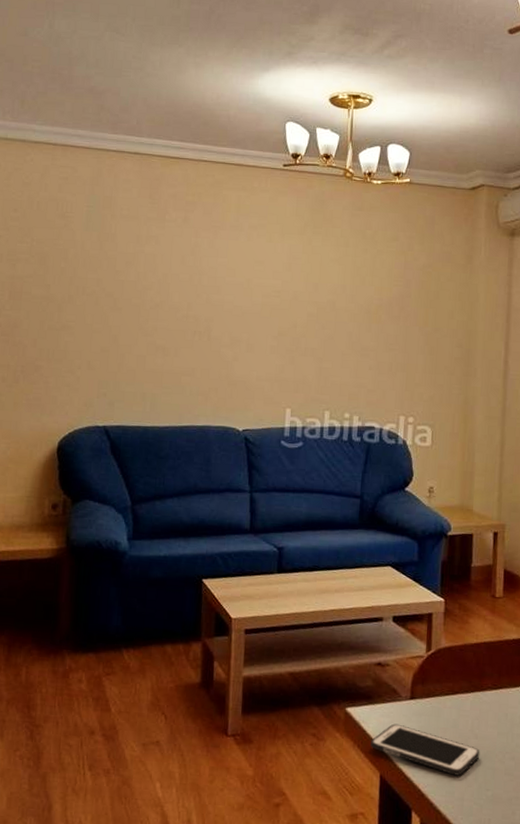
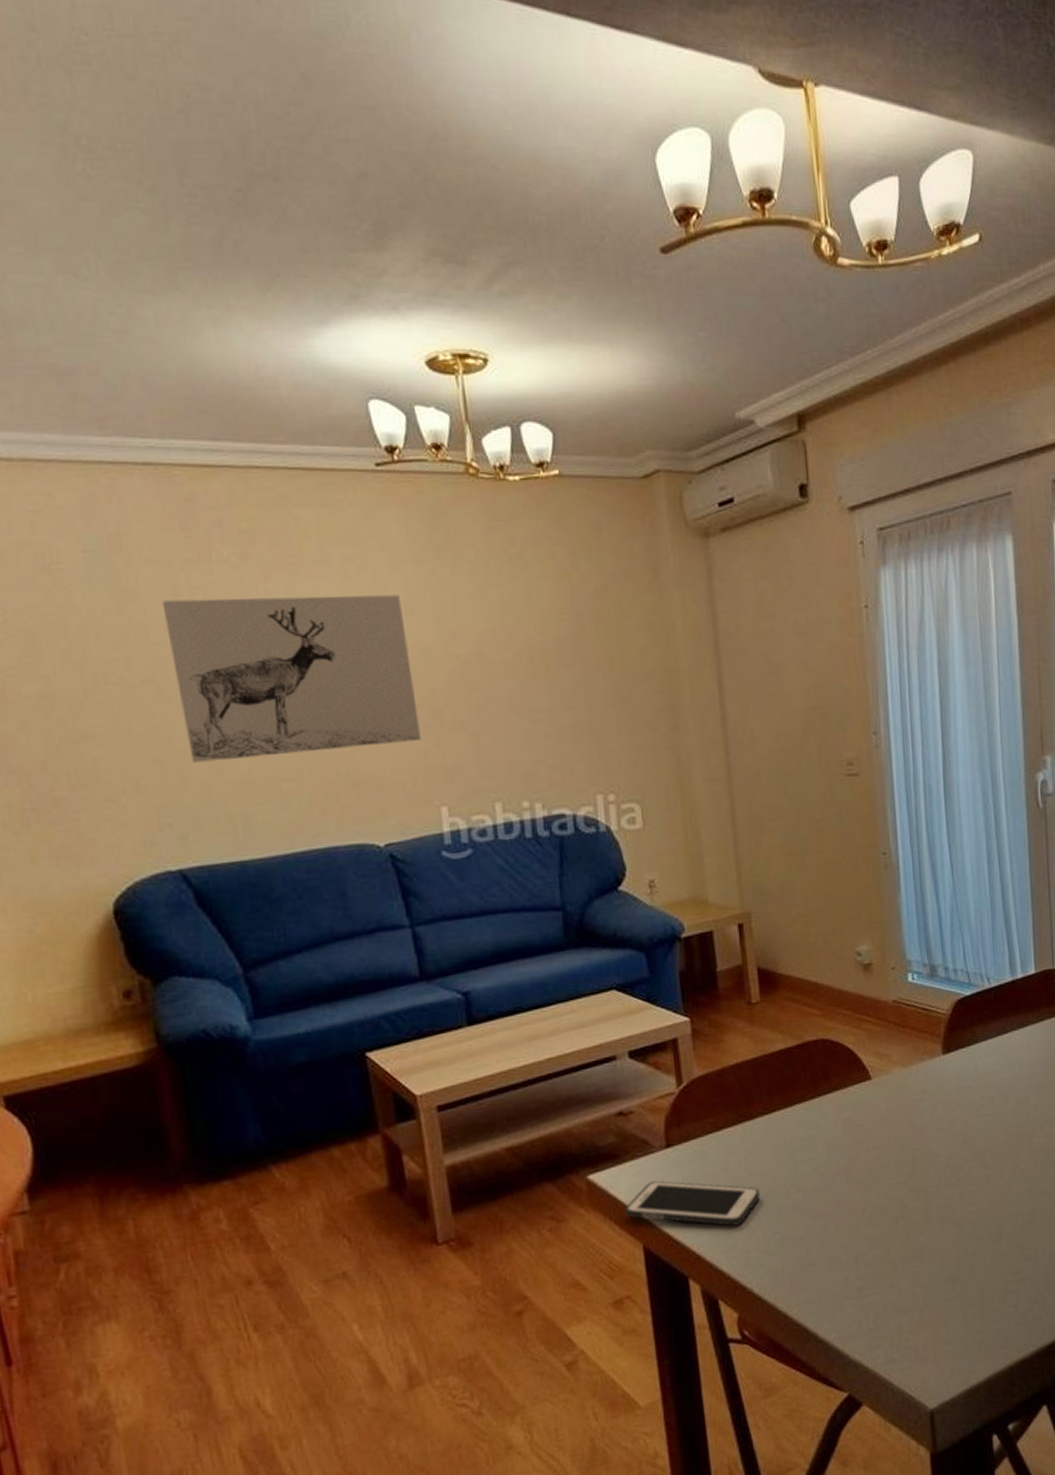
wall art: none [126,243,284,359] -> present [161,595,421,763]

